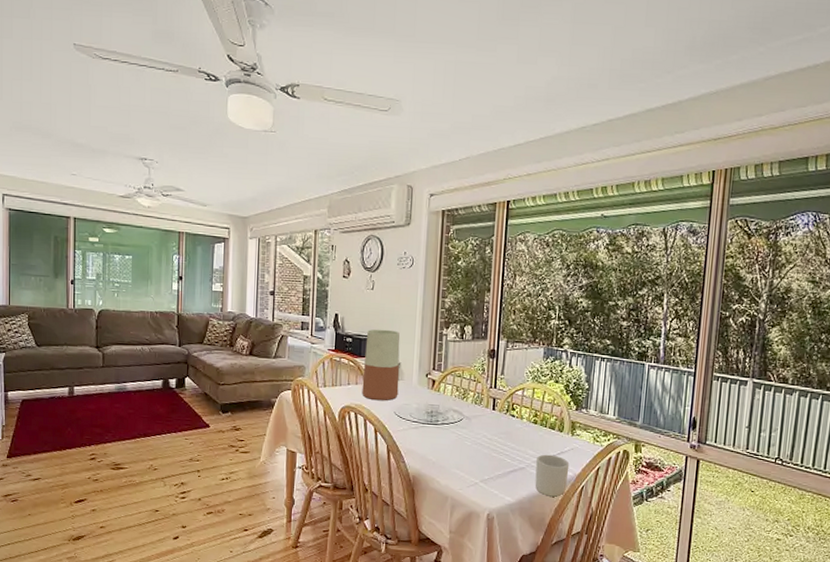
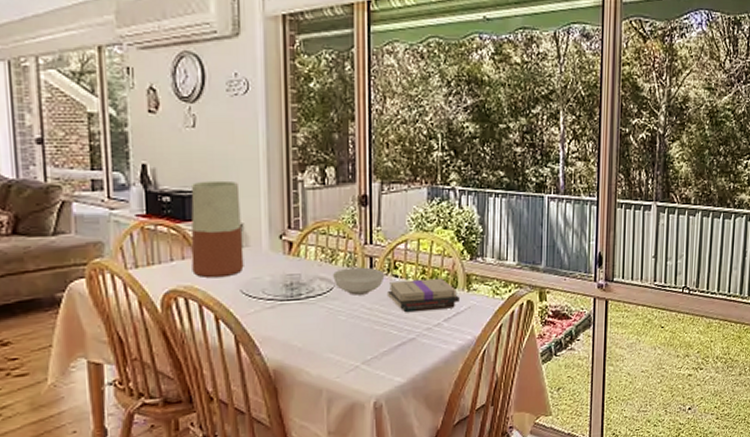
bowl: none [463,405,504,428] -> present [332,267,385,295]
books: none [504,420,565,448] -> present [387,278,461,313]
mug: present [535,454,570,497] -> none [429,317,468,369]

